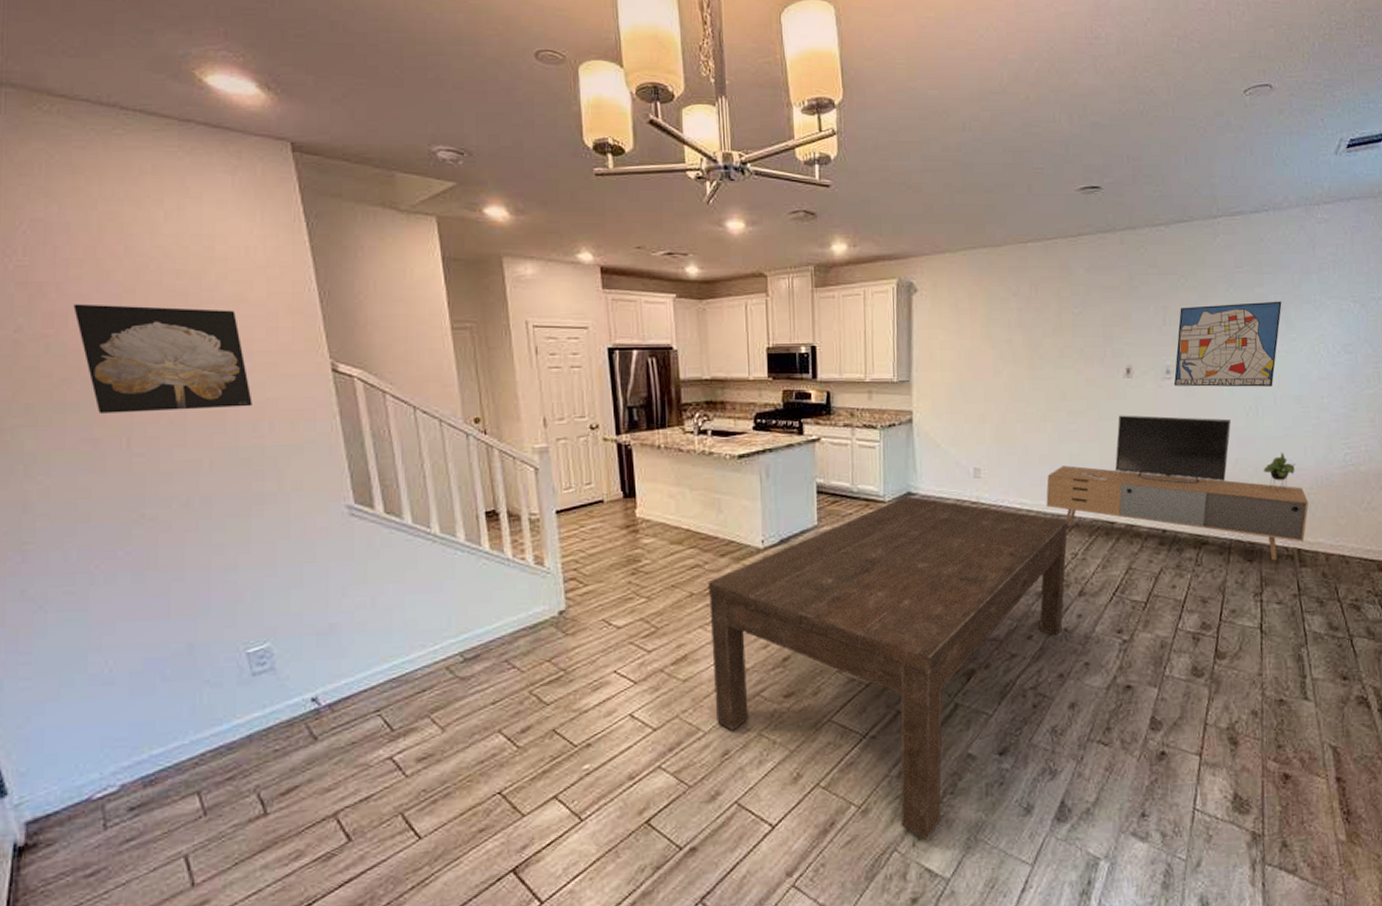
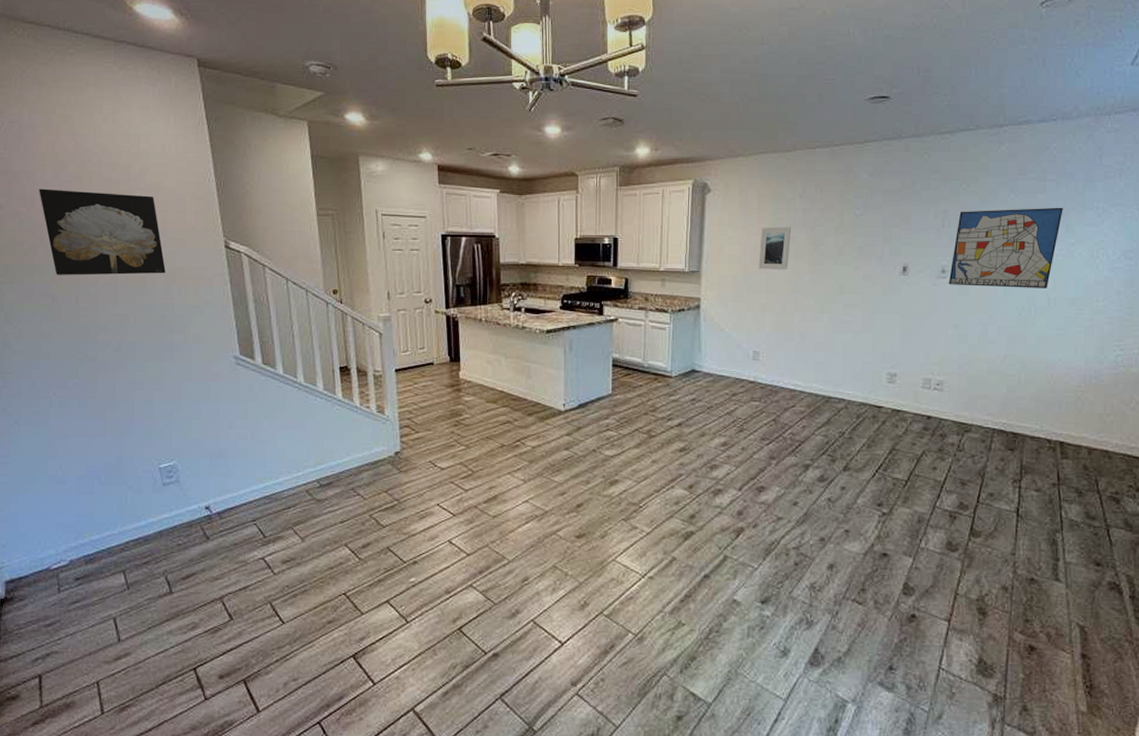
dining table: present [707,496,1069,841] -> none [516,373,839,669]
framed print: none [973,328,1007,376] -> present [758,226,791,270]
media console: present [1046,415,1309,561] -> none [818,309,1076,451]

